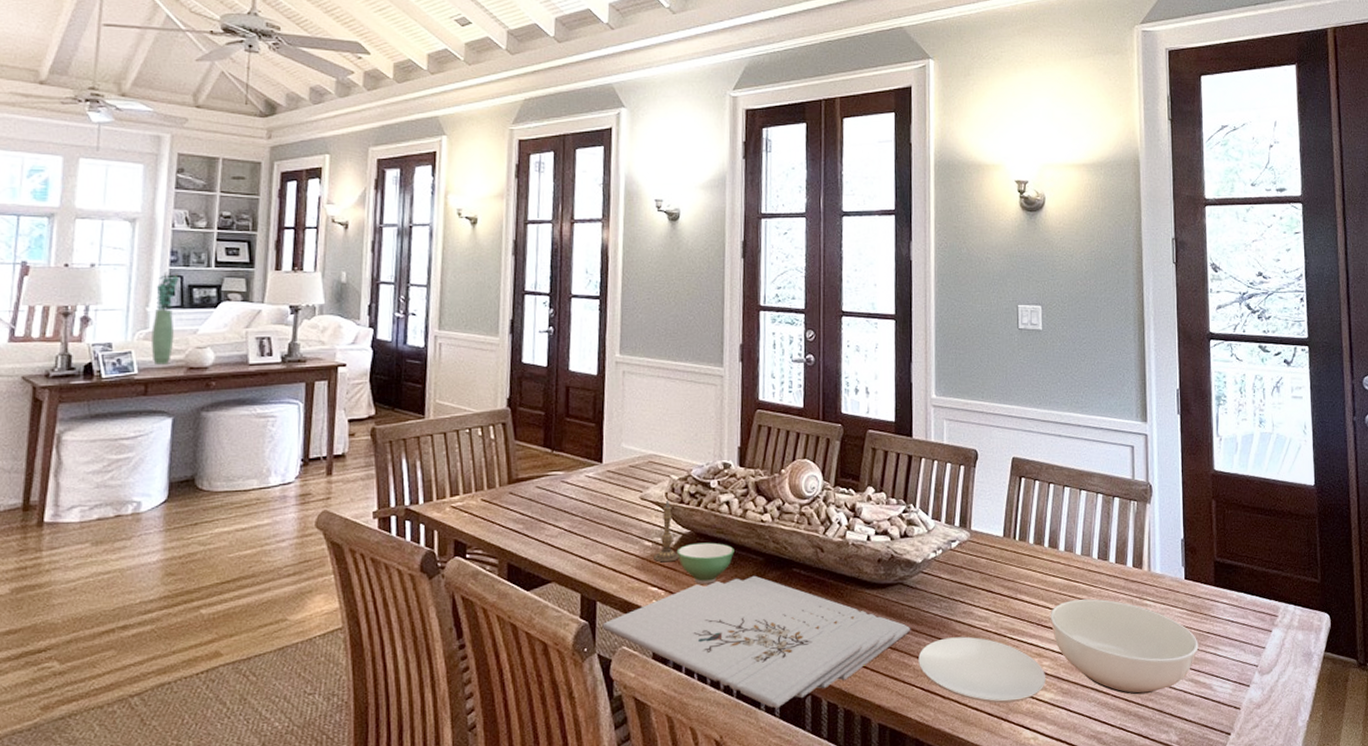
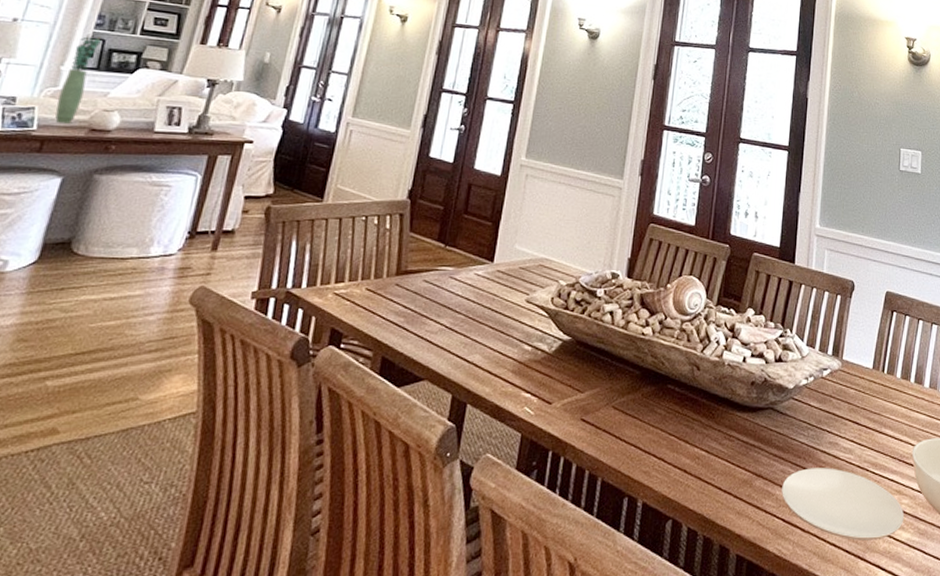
placemat: present [602,575,911,709] -> none [469,389,778,532]
candlestick: present [653,501,679,563] -> none [531,306,557,369]
bowl: present [676,542,734,585] -> none [554,351,613,395]

